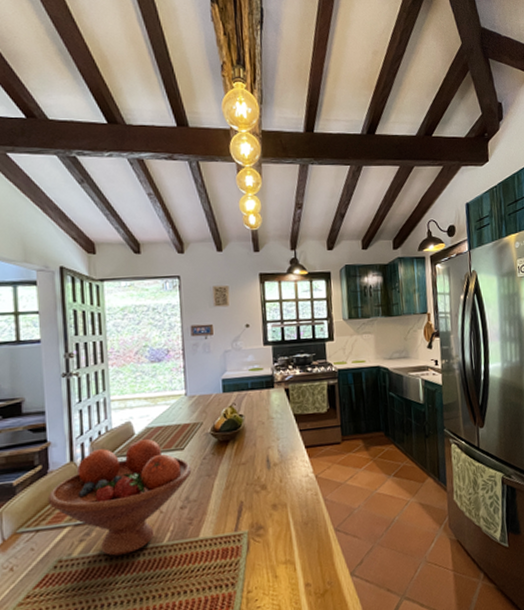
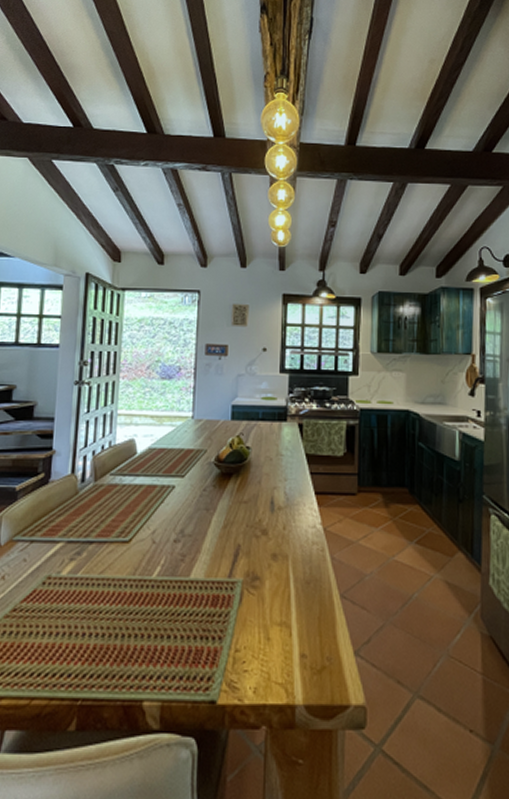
fruit bowl: present [47,439,192,556] -> none [45,461,190,582]

